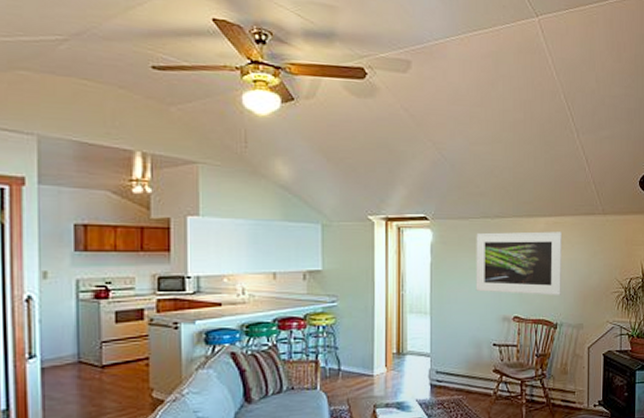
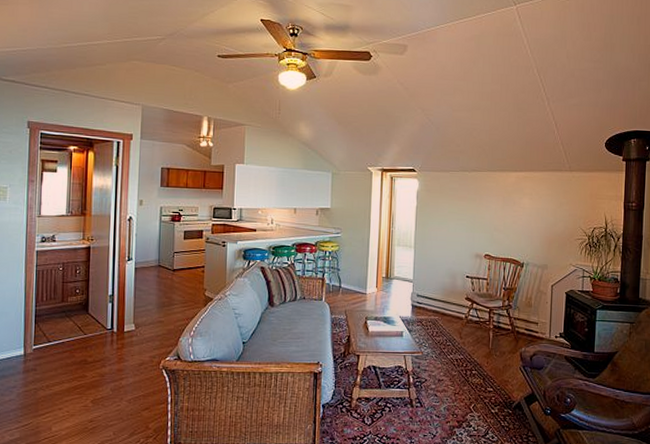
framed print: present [476,231,562,295] -> none [453,183,531,239]

